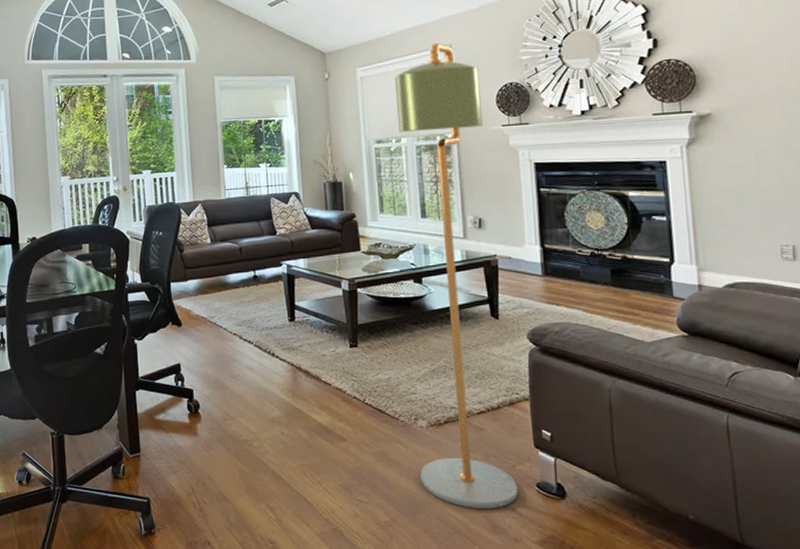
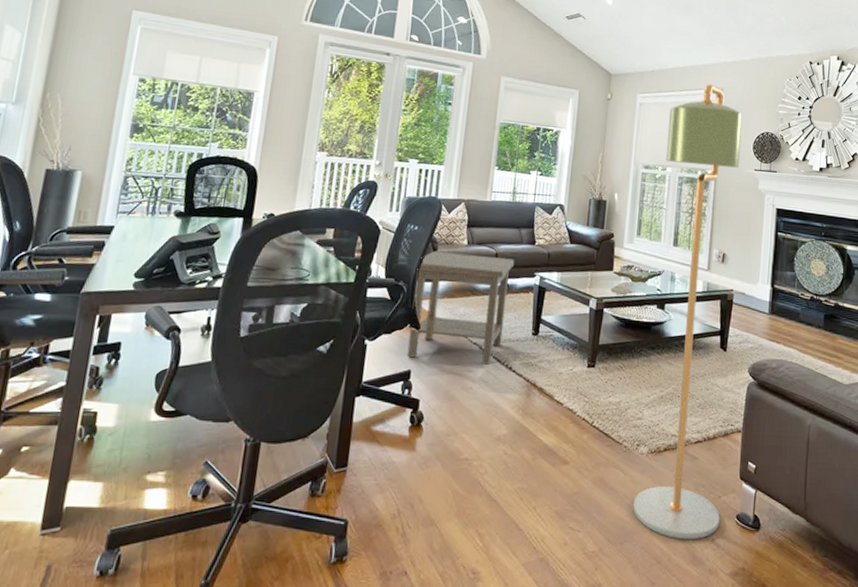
side table: none [168,251,260,353] -> present [407,251,515,365]

